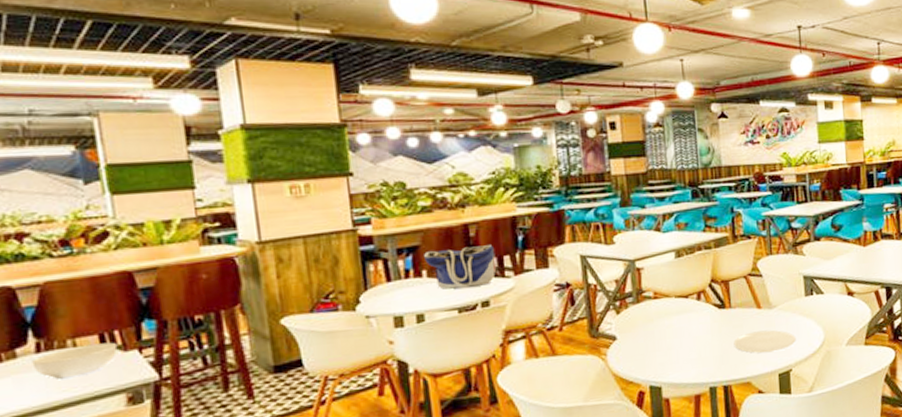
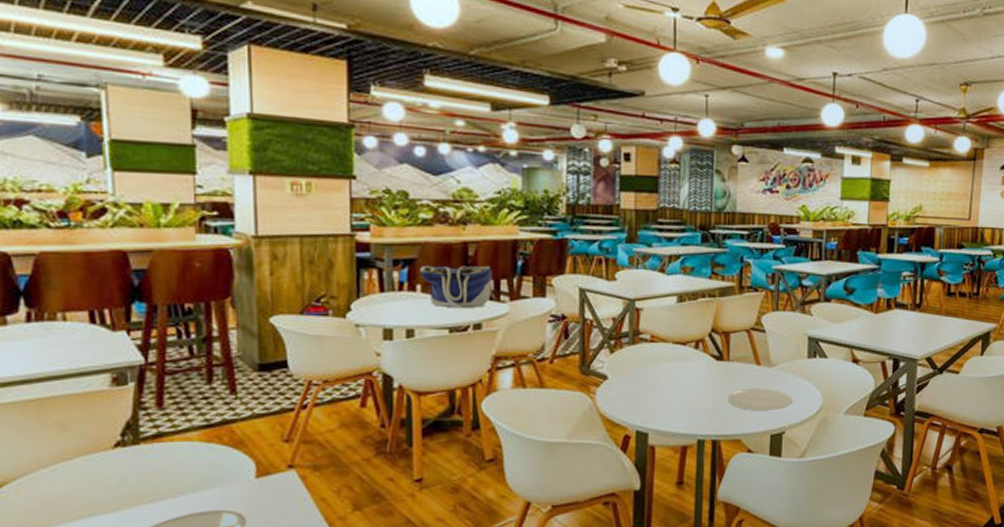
bowl: present [31,342,118,379] -> none [21,320,107,351]

